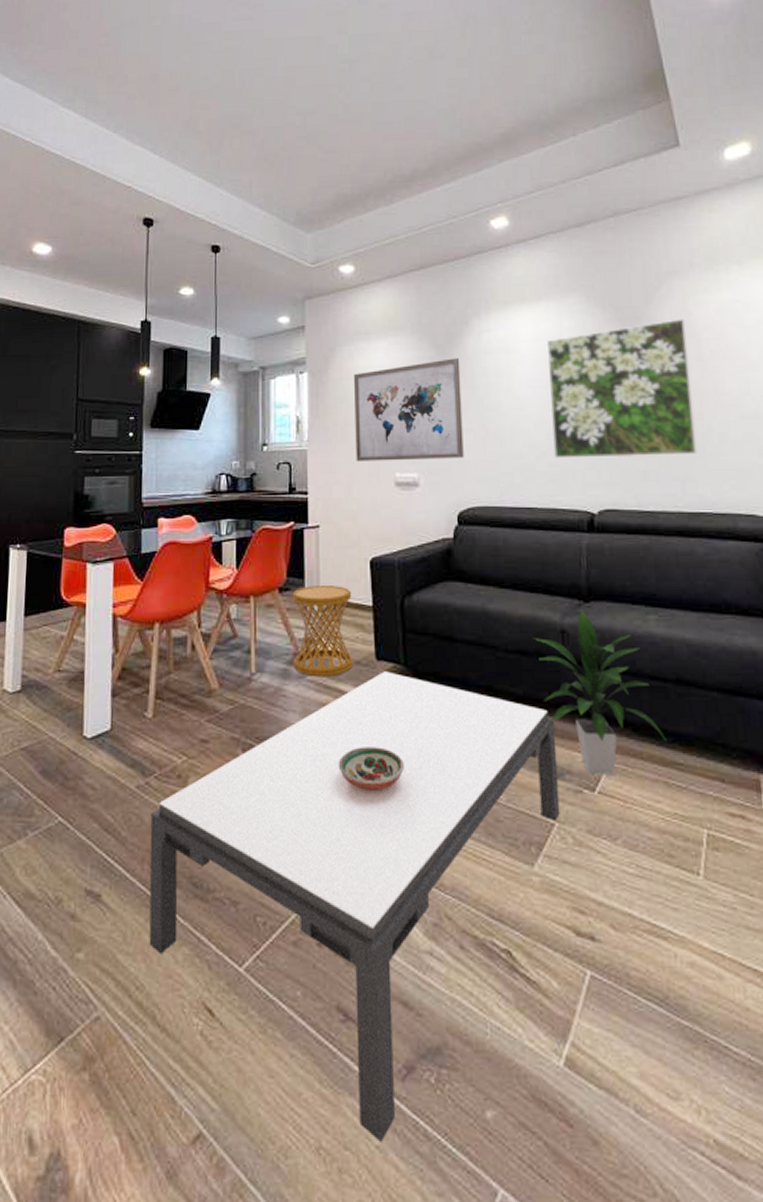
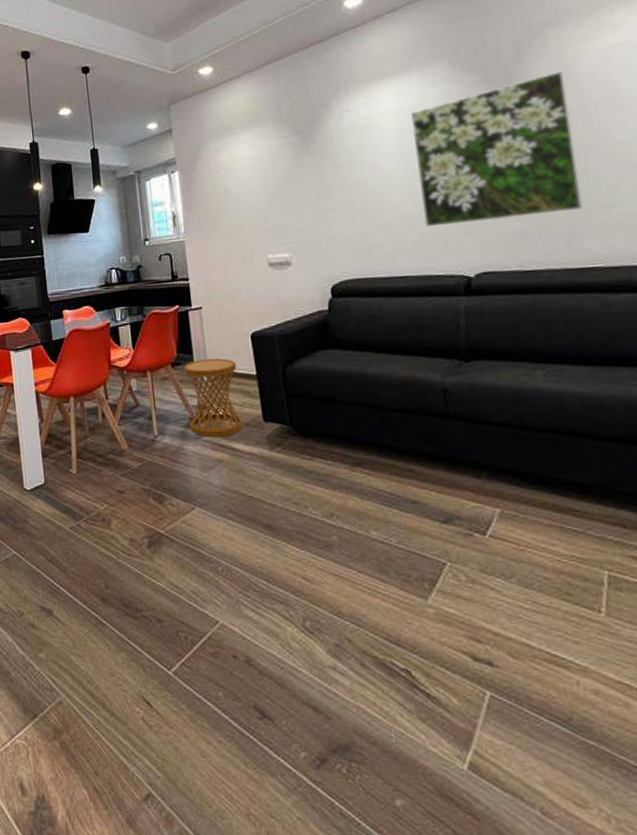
coffee table: present [149,671,560,1142] -> none [84,431,452,815]
decorative bowl: present [338,747,404,791] -> none [237,496,298,533]
wall art: present [353,358,464,461] -> none [220,141,333,247]
indoor plant: present [534,609,667,775] -> none [415,368,560,521]

